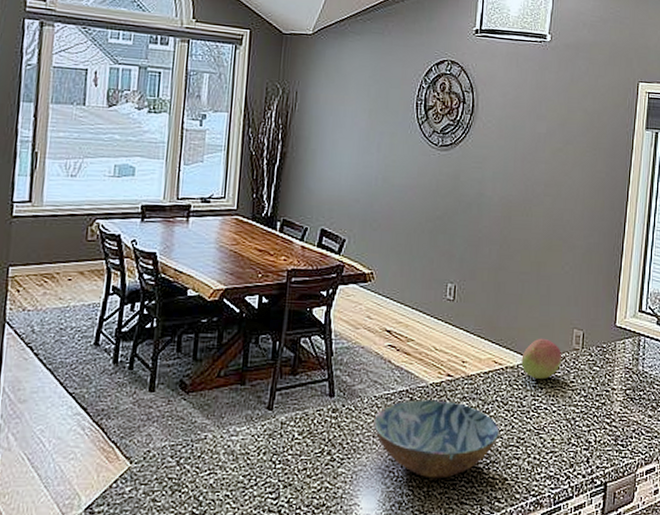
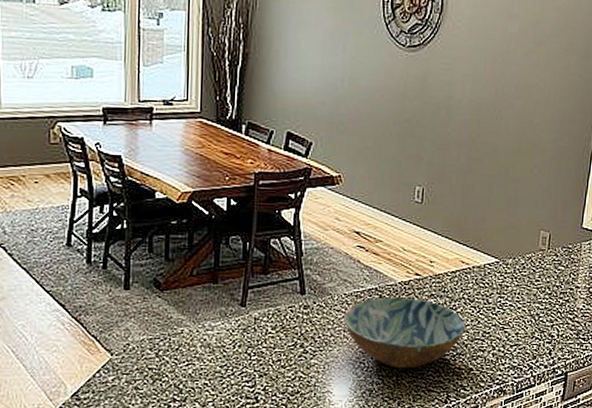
fruit: present [521,338,563,379] -> none [488,239,529,278]

